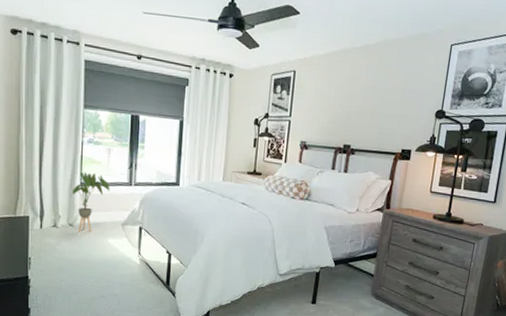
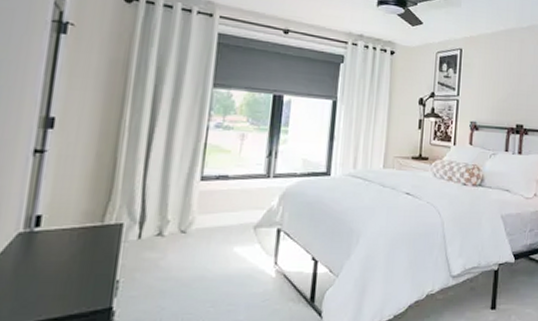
house plant: present [73,173,110,232] -> none [189,164,241,240]

